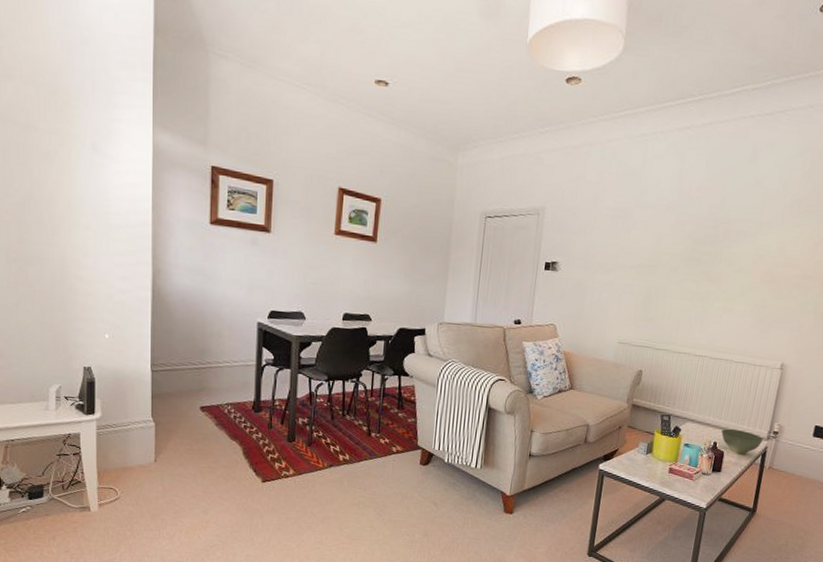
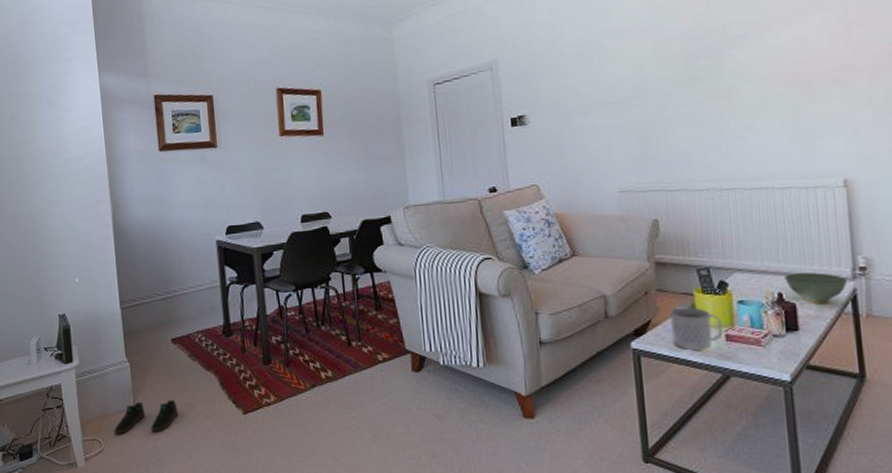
shoe: none [132,459,199,488] -> present [114,400,178,434]
mug: none [630,442,670,478] -> present [670,306,724,351]

